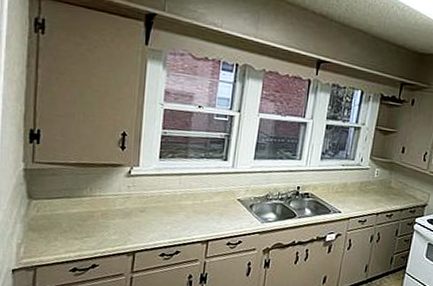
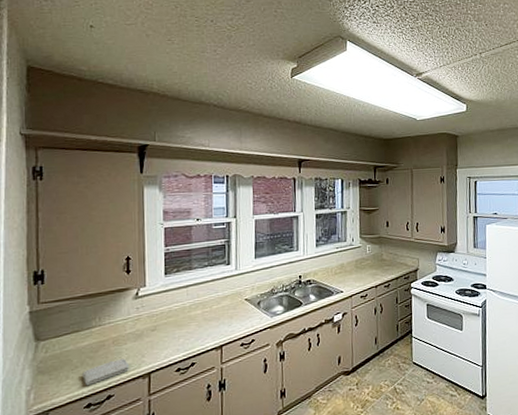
washcloth: none [69,232,116,252] -> present [81,358,130,386]

